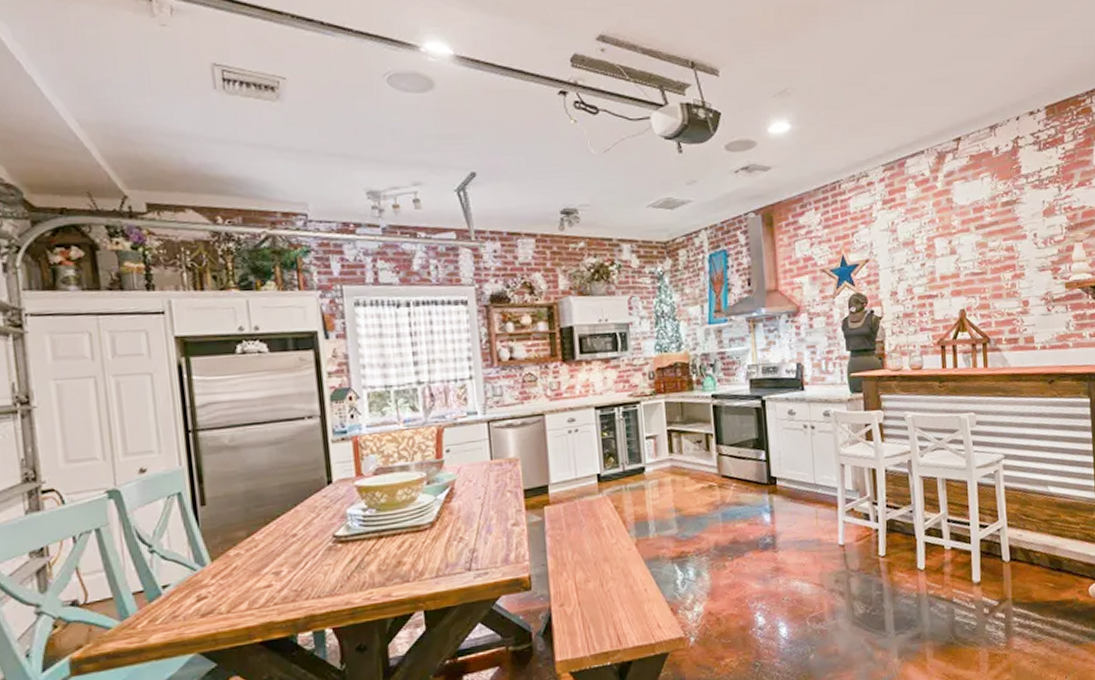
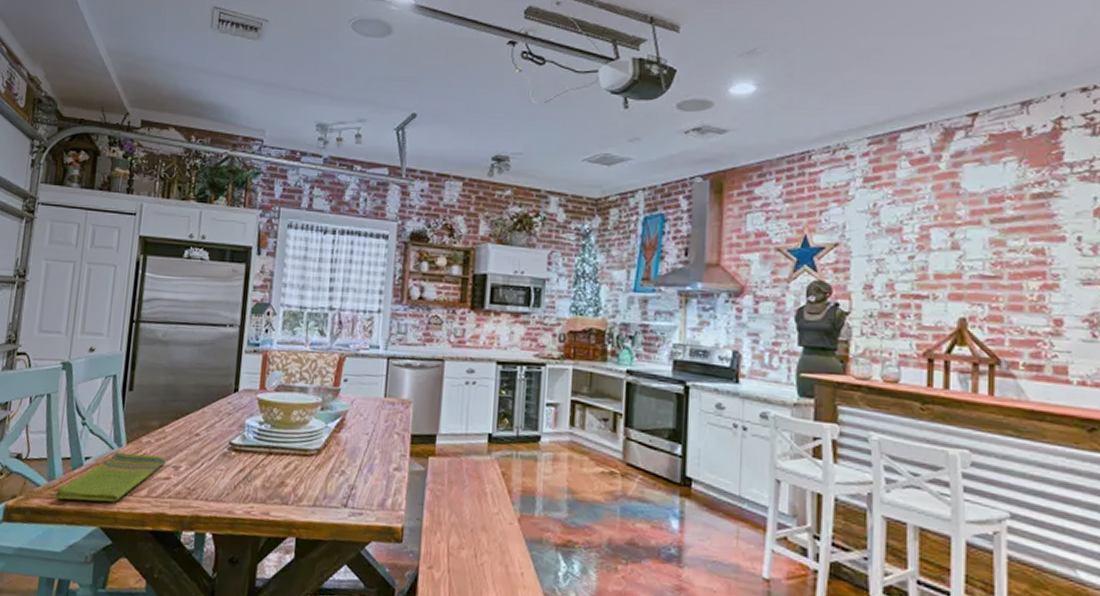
dish towel: none [133,565,263,636] -> present [55,451,166,502]

